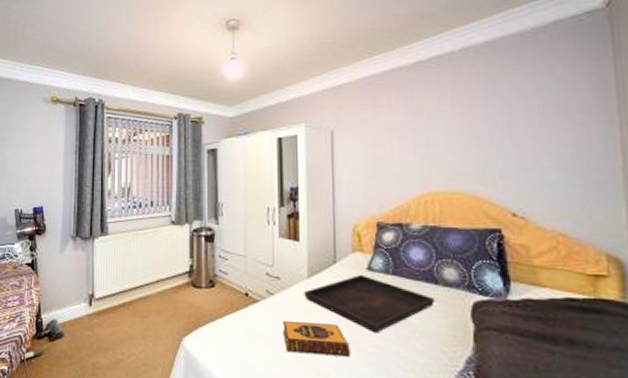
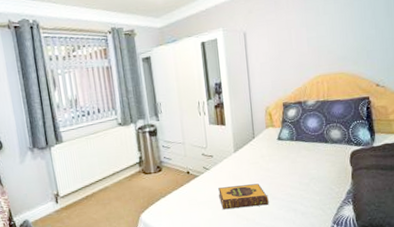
serving tray: present [304,274,434,334] -> none [232,144,325,185]

